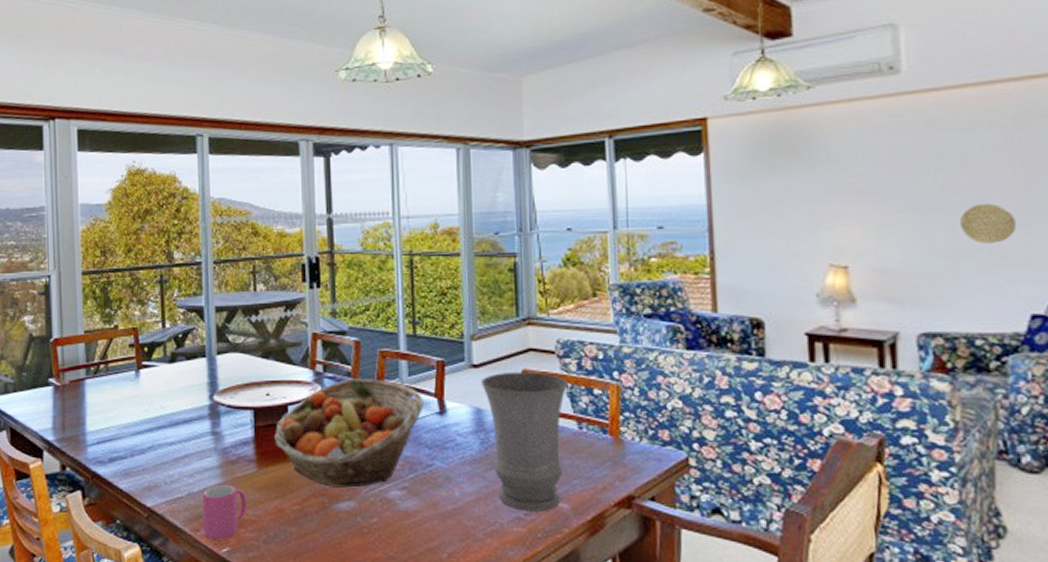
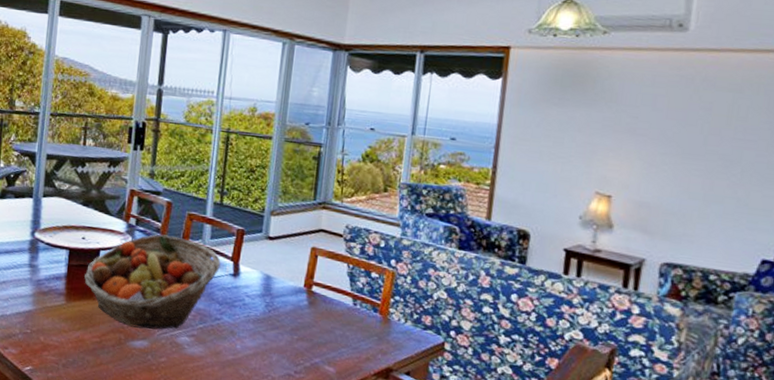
mug: present [202,484,246,540] -> none [11,310,53,359]
vase: present [481,371,568,512] -> none [274,247,350,372]
decorative plate: present [960,203,1017,244] -> none [715,157,765,194]

